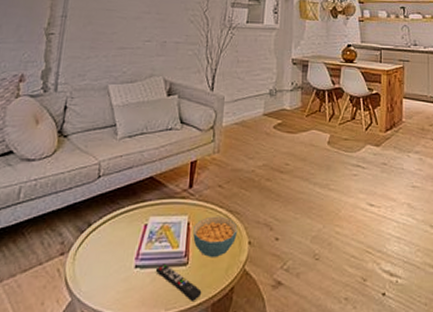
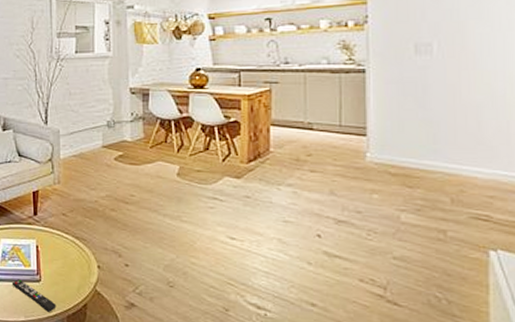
cereal bowl: present [193,216,238,257] -> none [43,241,86,277]

